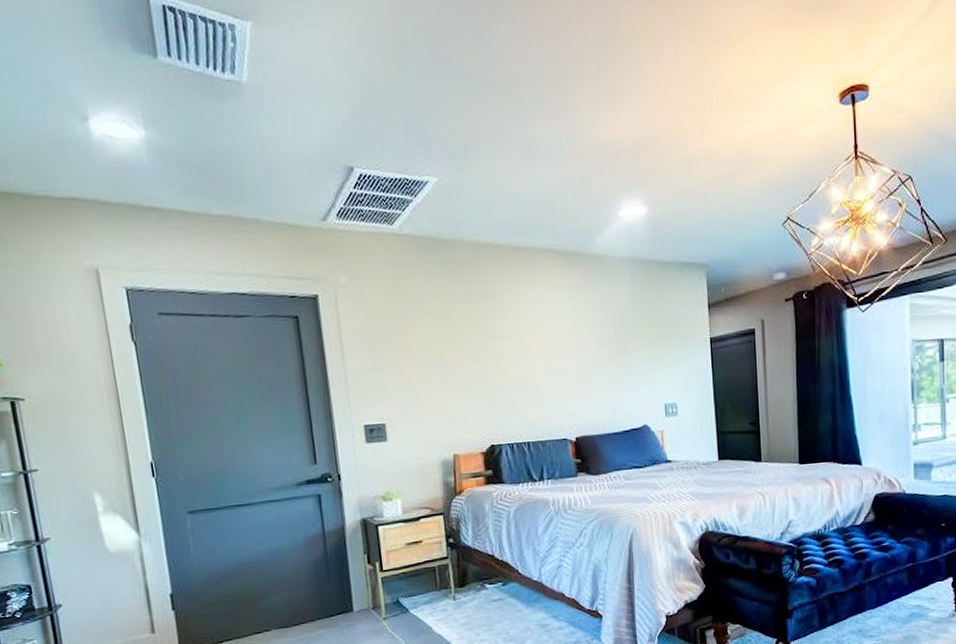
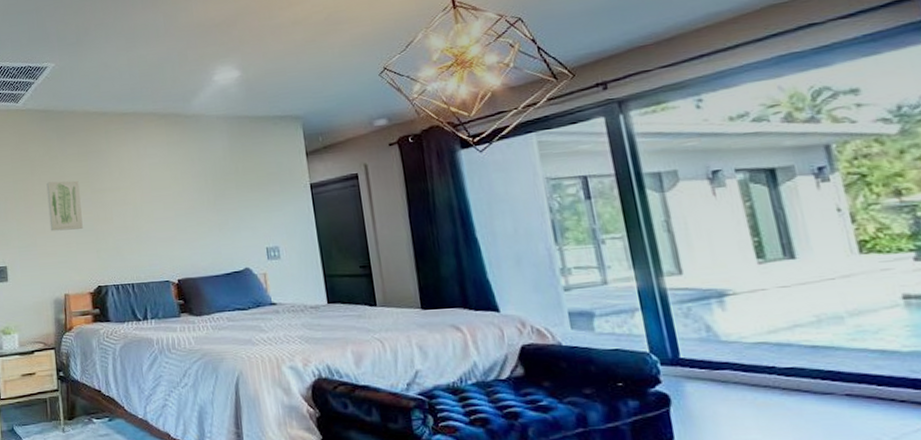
wall art: none [430,325,474,384] -> present [46,180,83,231]

